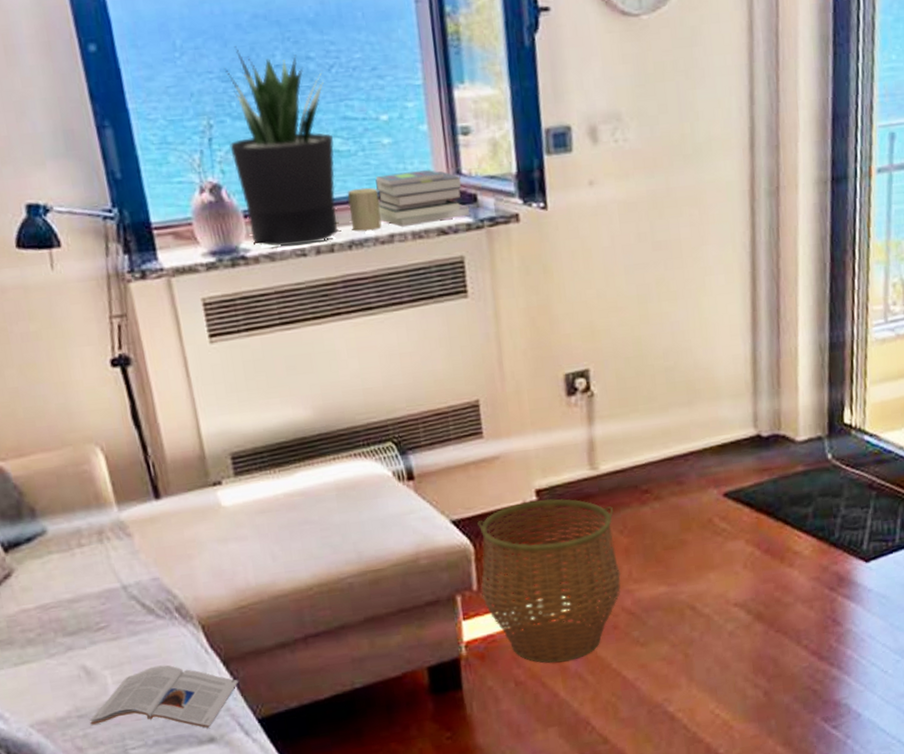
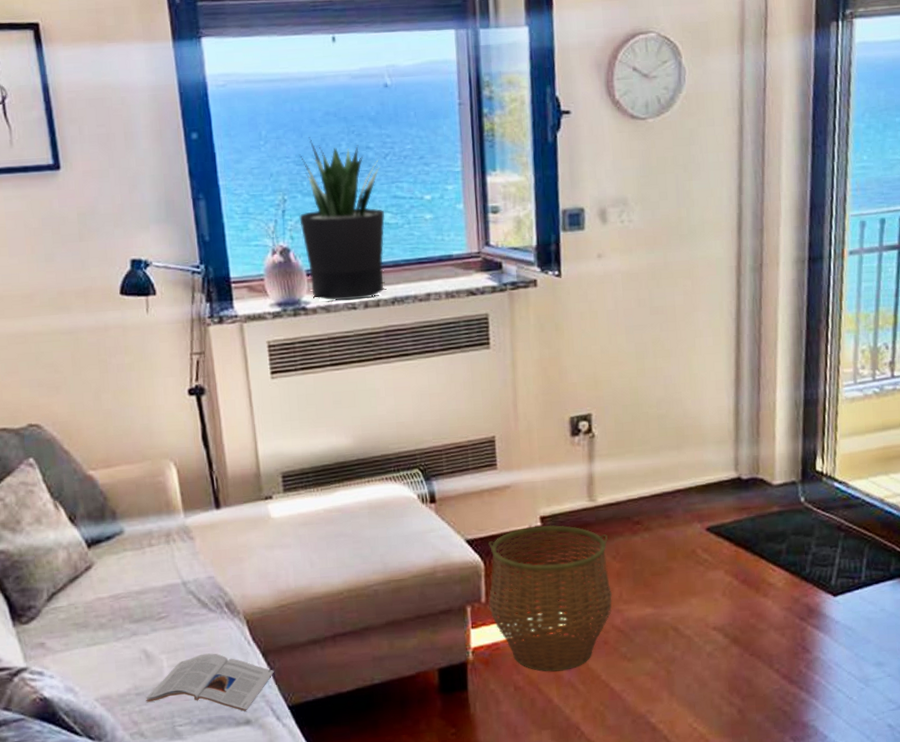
candle: present [347,187,382,232] -> none [393,254,421,291]
books: present [375,170,471,228] -> none [417,241,496,288]

